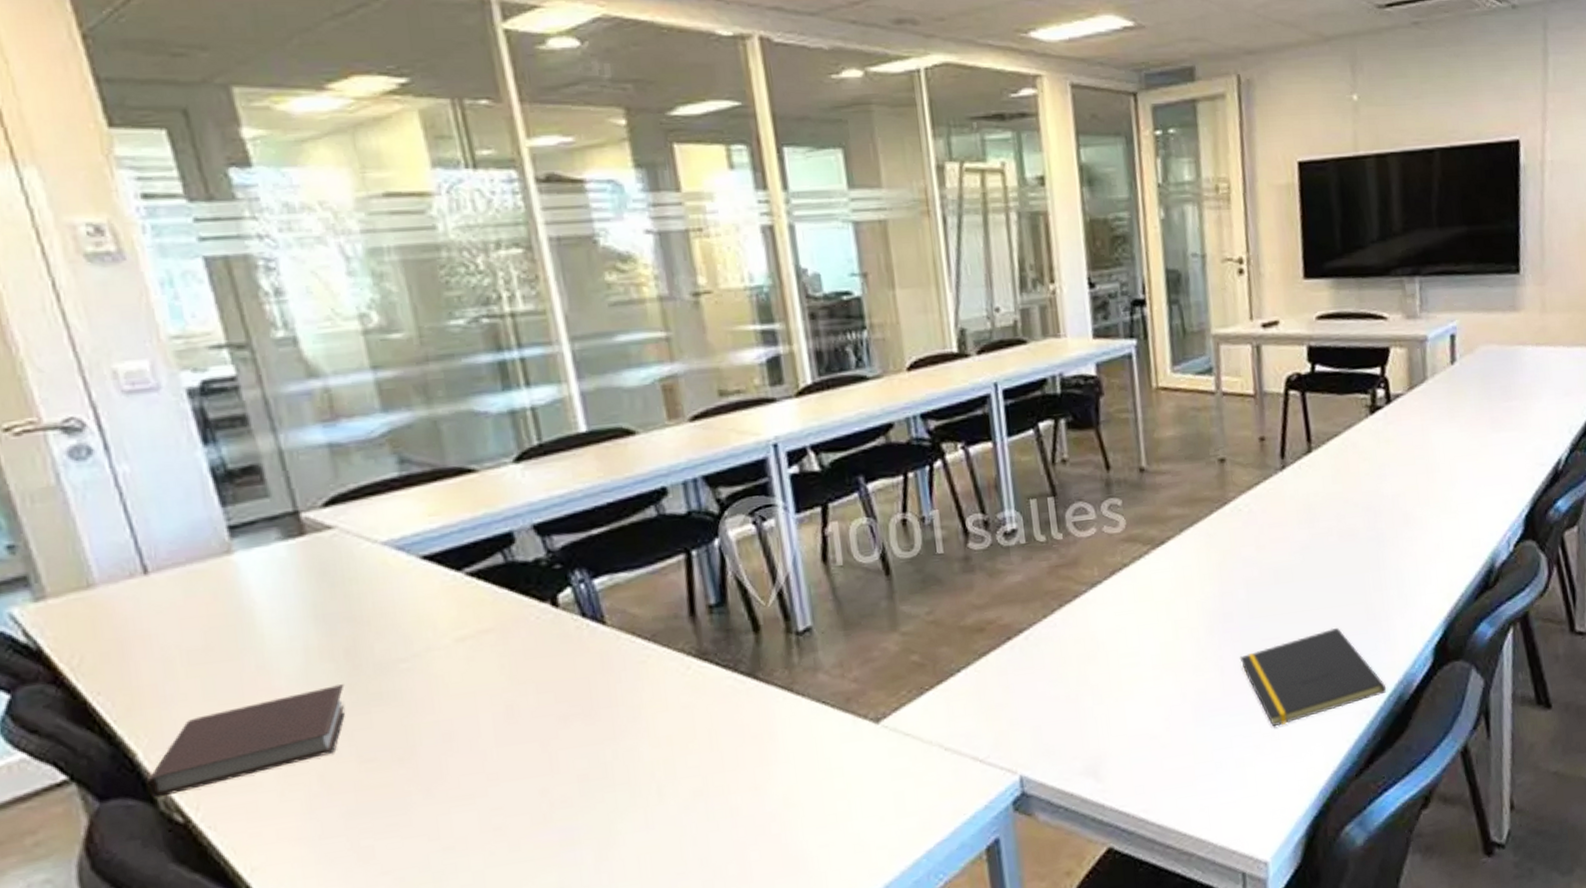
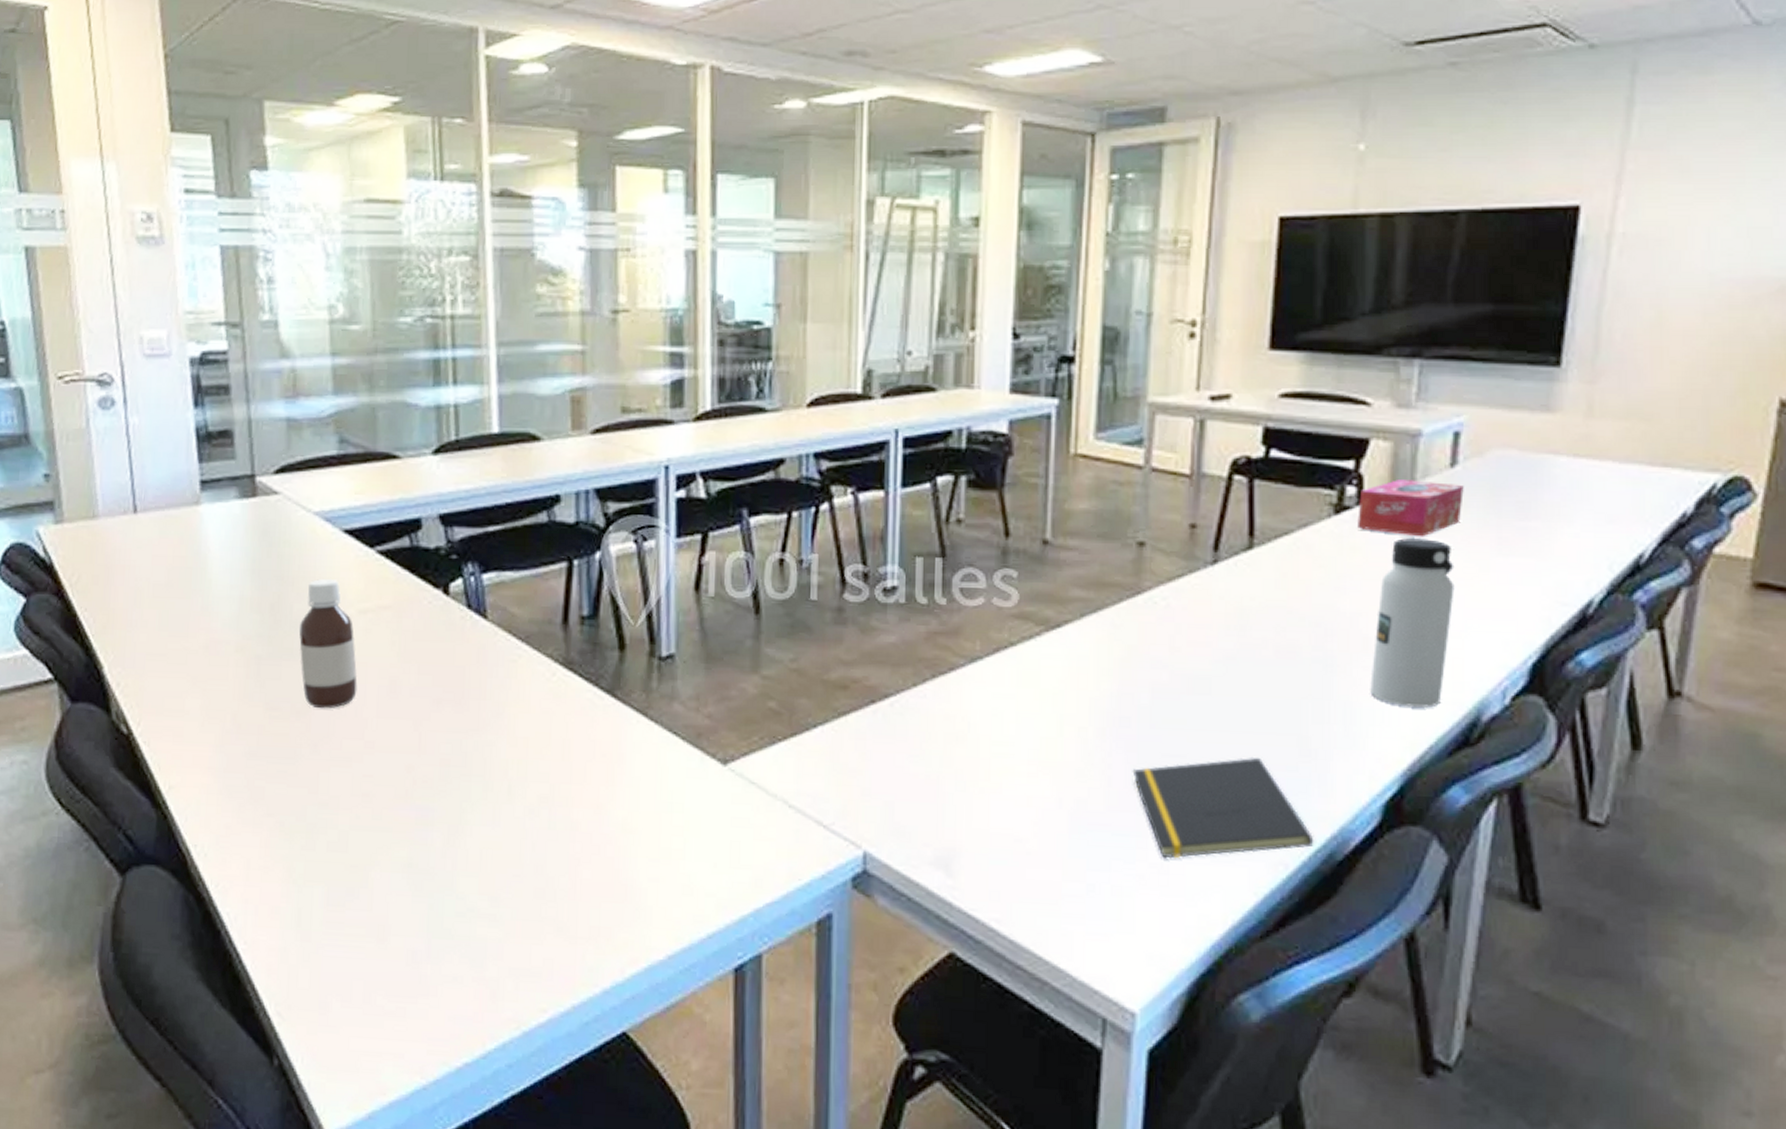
notebook: present [148,684,345,798] -> none [107,635,265,708]
bottle: none [385,610,469,751] -> present [298,578,358,709]
tissue box: none [1387,377,1463,425] -> present [1358,480,1464,537]
water bottle: none [1411,425,1466,566] -> present [1369,537,1455,708]

